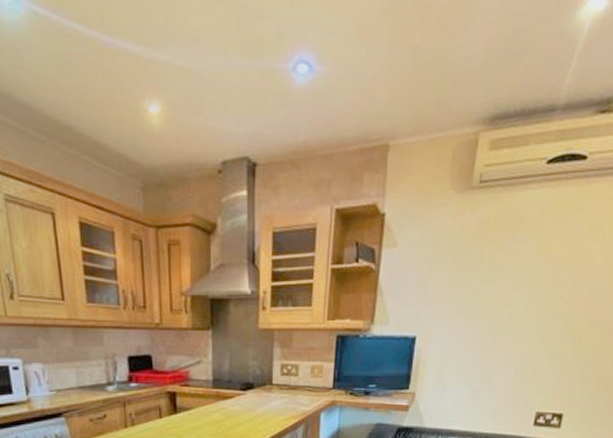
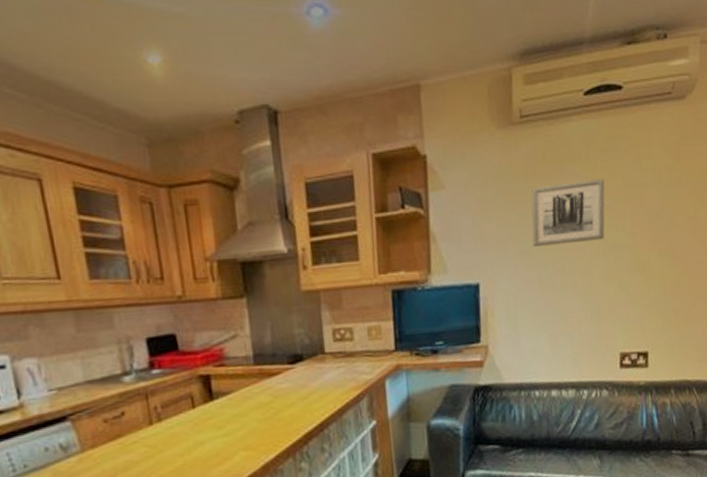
wall art: none [472,247,552,308] -> present [531,179,605,246]

